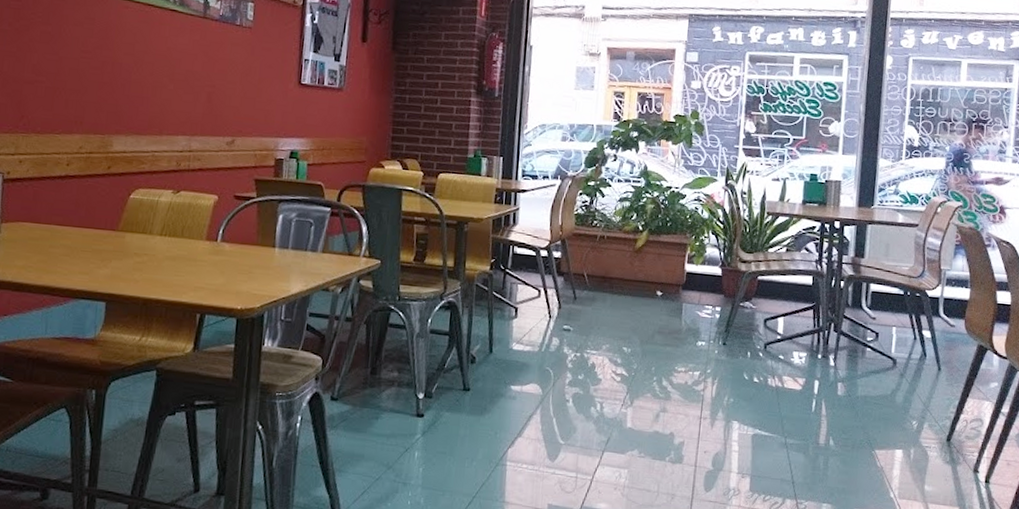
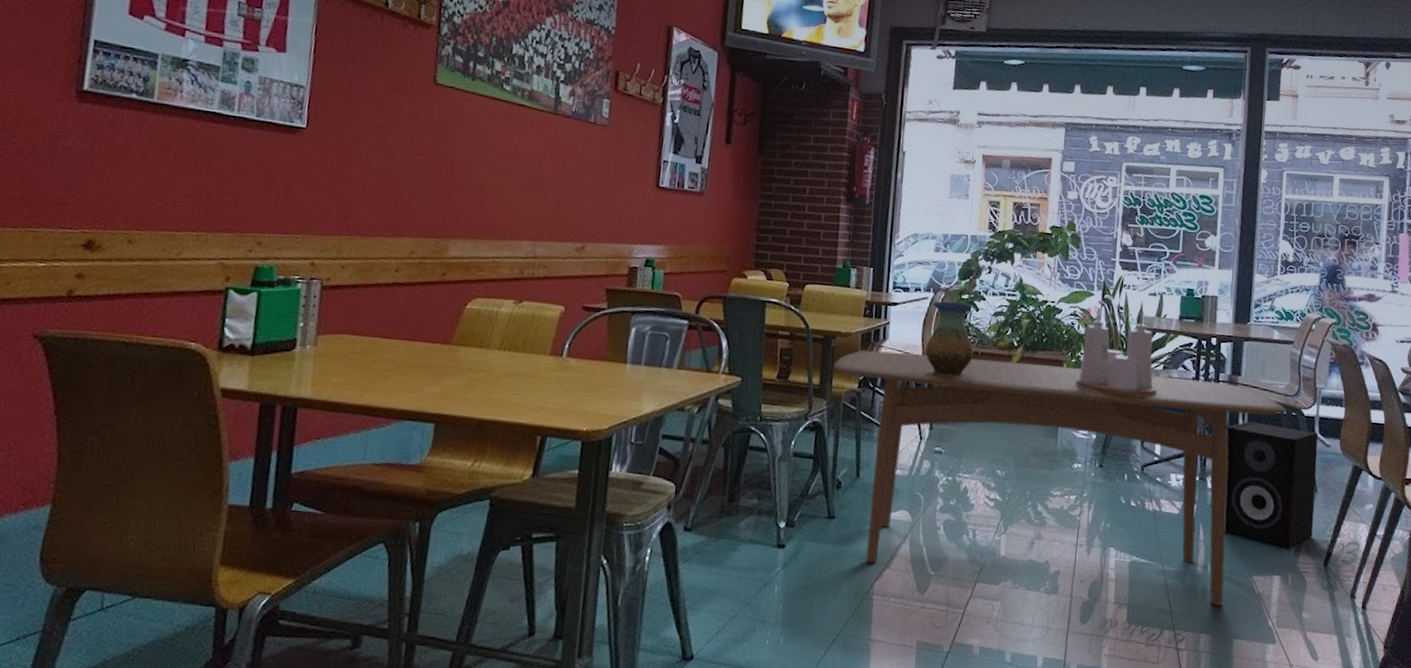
dining table: none [467,234,910,478] -> present [834,350,1286,606]
vase: none [554,188,600,259] -> present [925,301,974,377]
condiment set: none [700,192,780,279] -> present [1076,307,1157,398]
speaker: none [846,301,942,425] -> present [1224,421,1318,549]

